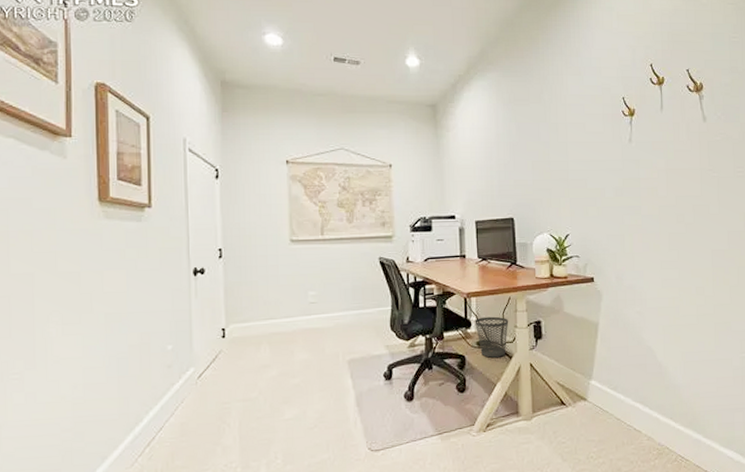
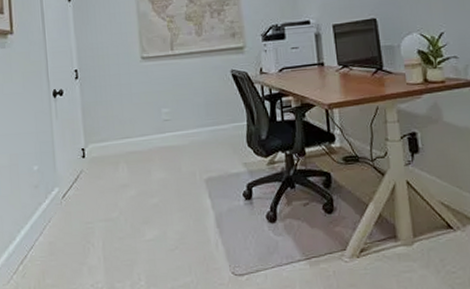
wastebasket: present [474,316,509,358] -> none [339,128,379,175]

